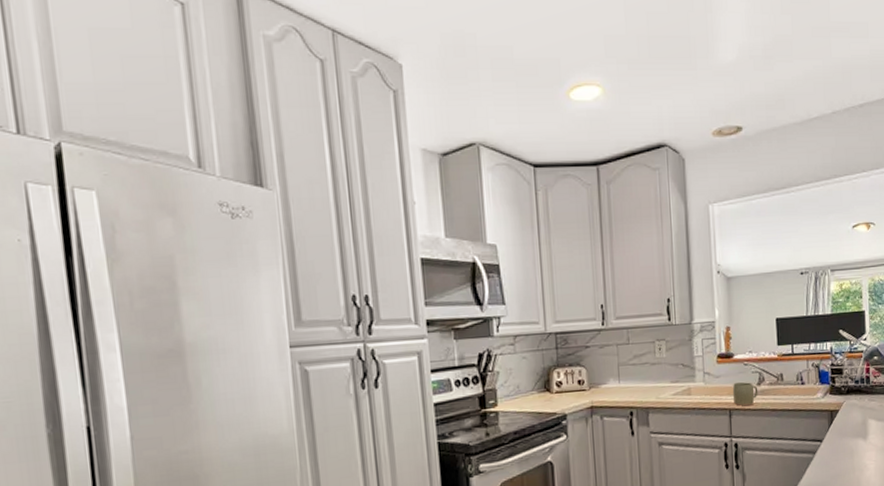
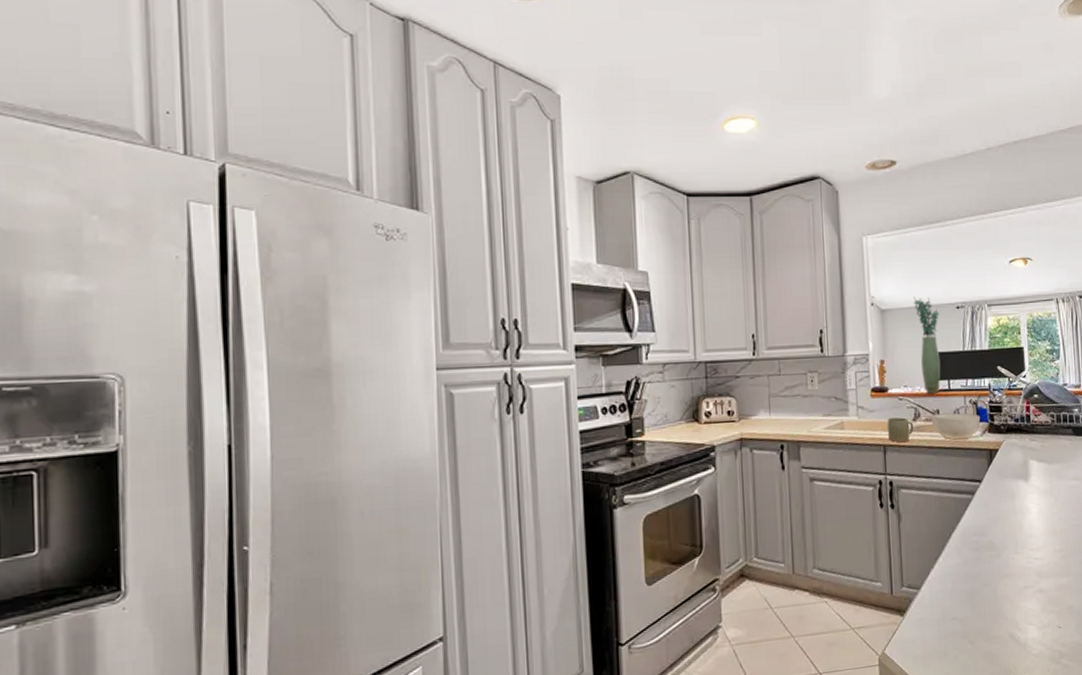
vase: none [758,263,785,359] -> present [913,296,941,395]
bowl: none [775,376,823,403] -> present [931,412,981,441]

